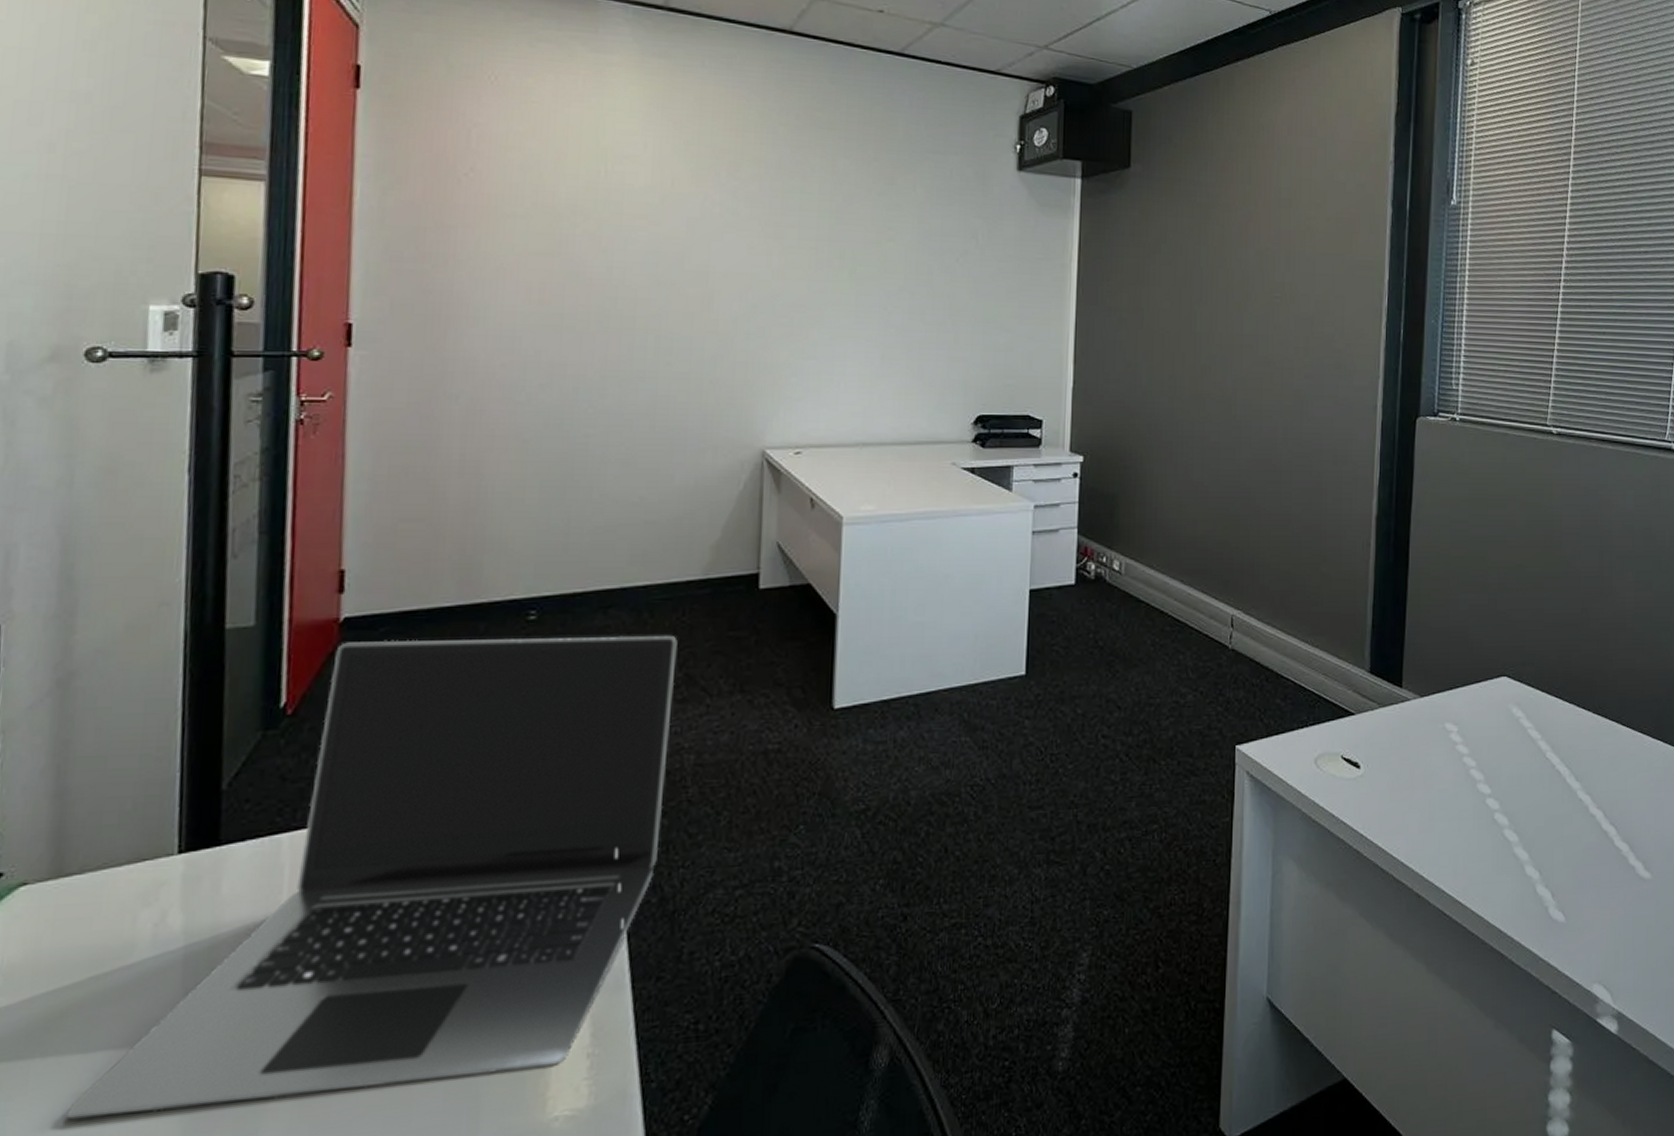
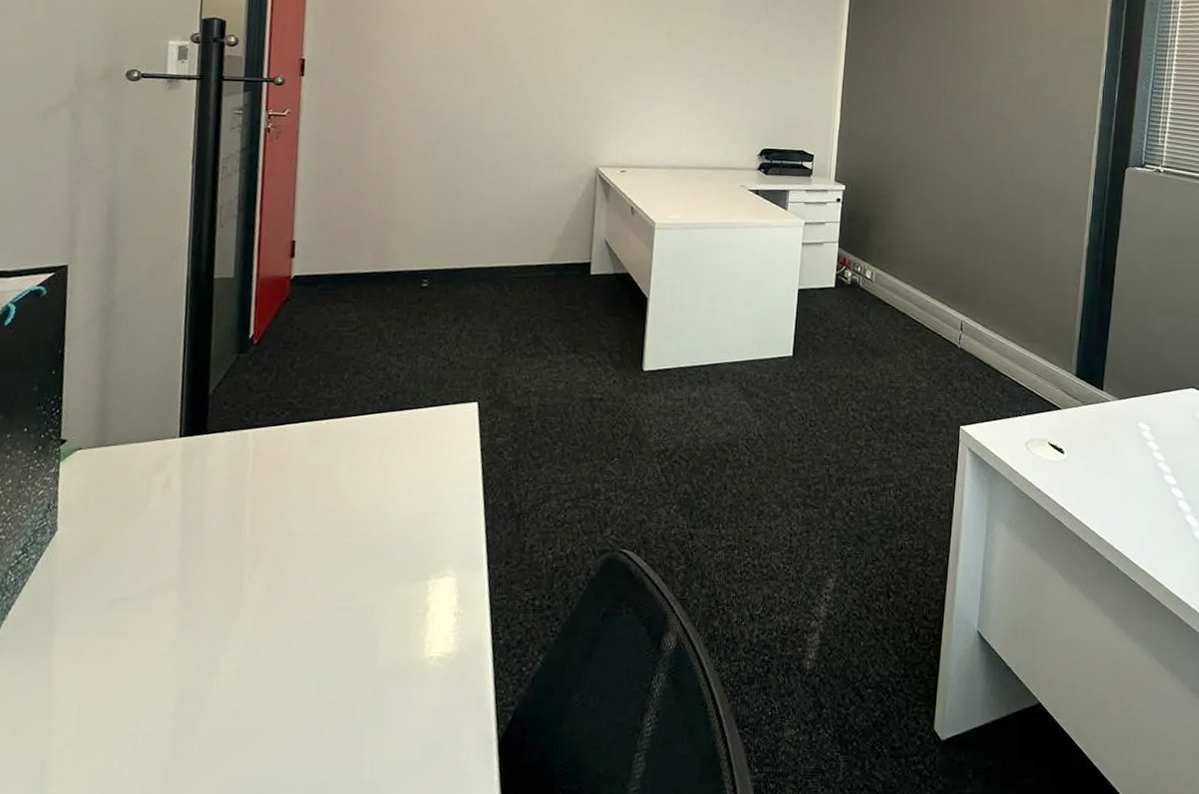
laptop: present [66,635,678,1120] -> none [103,294,529,620]

